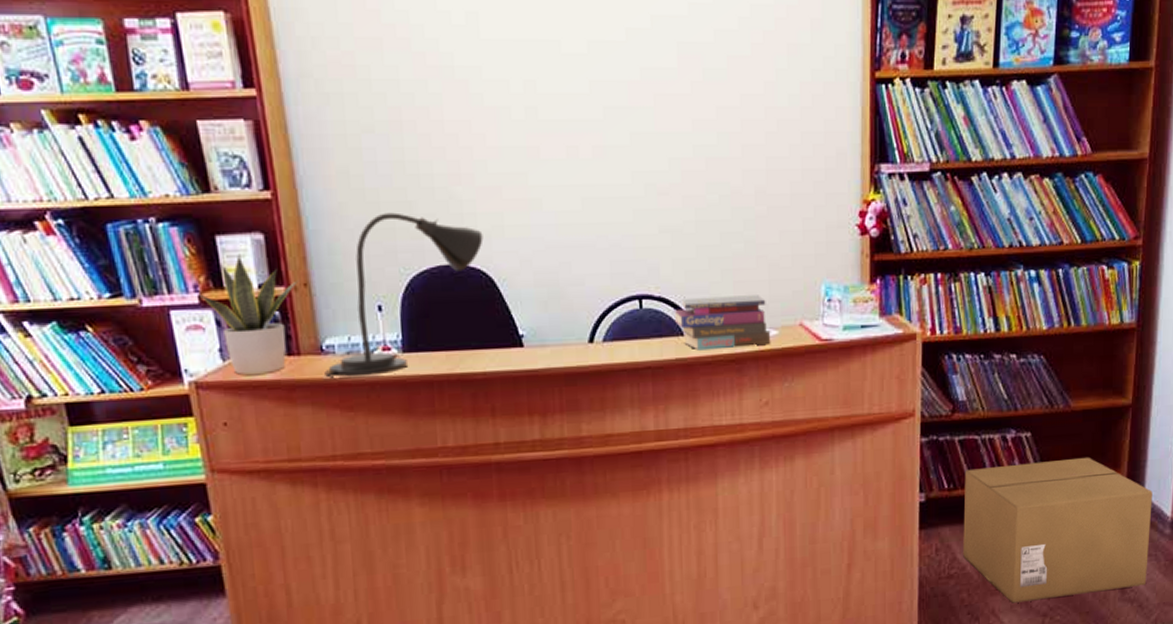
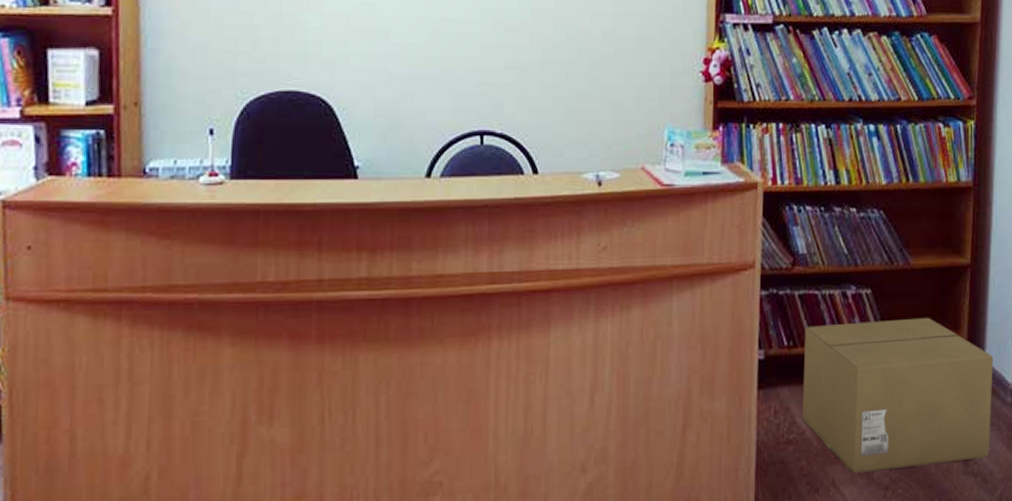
potted plant: present [200,253,299,376] -> none [22,68,130,197]
desk lamp: present [324,212,483,378] -> none [144,35,327,203]
books: present [674,295,770,351] -> none [515,136,611,190]

